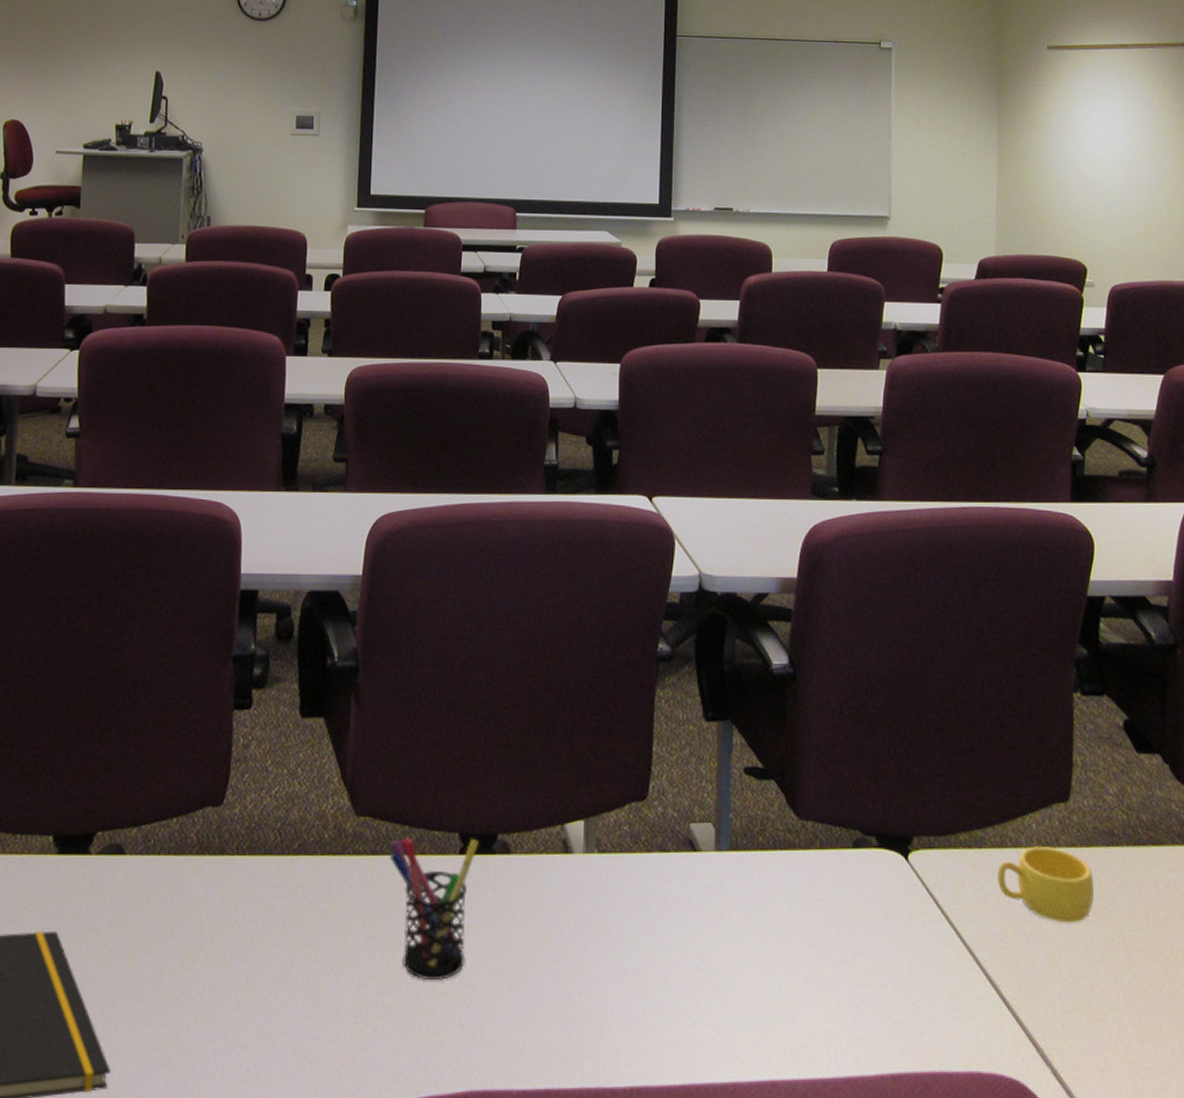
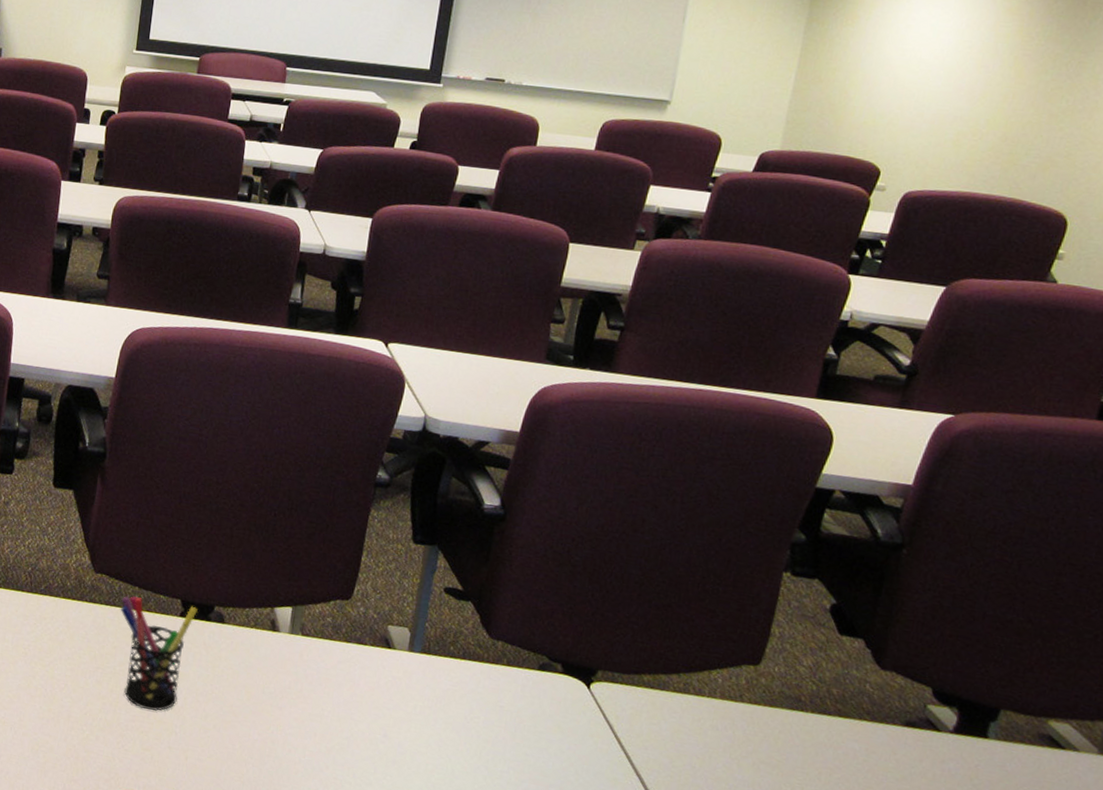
cup: present [996,845,1095,924] -> none [673,697,772,768]

